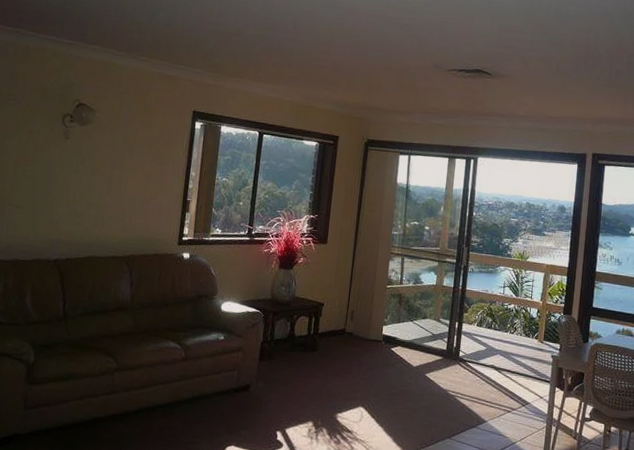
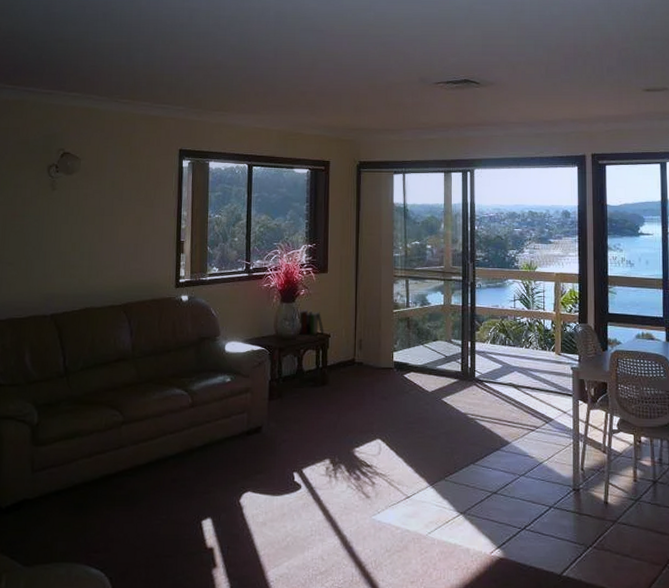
books: none [294,276,319,303] -> present [299,308,324,336]

